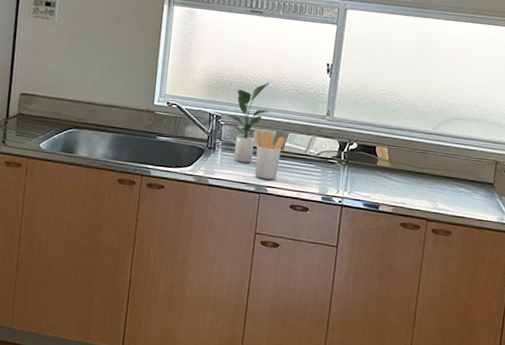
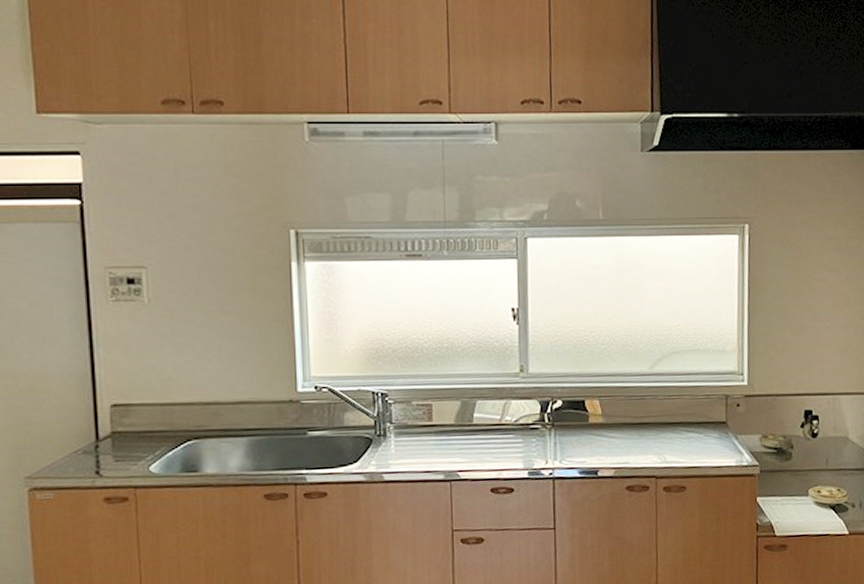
potted plant: present [226,82,270,163] -> none [394,341,449,447]
utensil holder: present [255,130,286,180] -> none [435,402,475,463]

